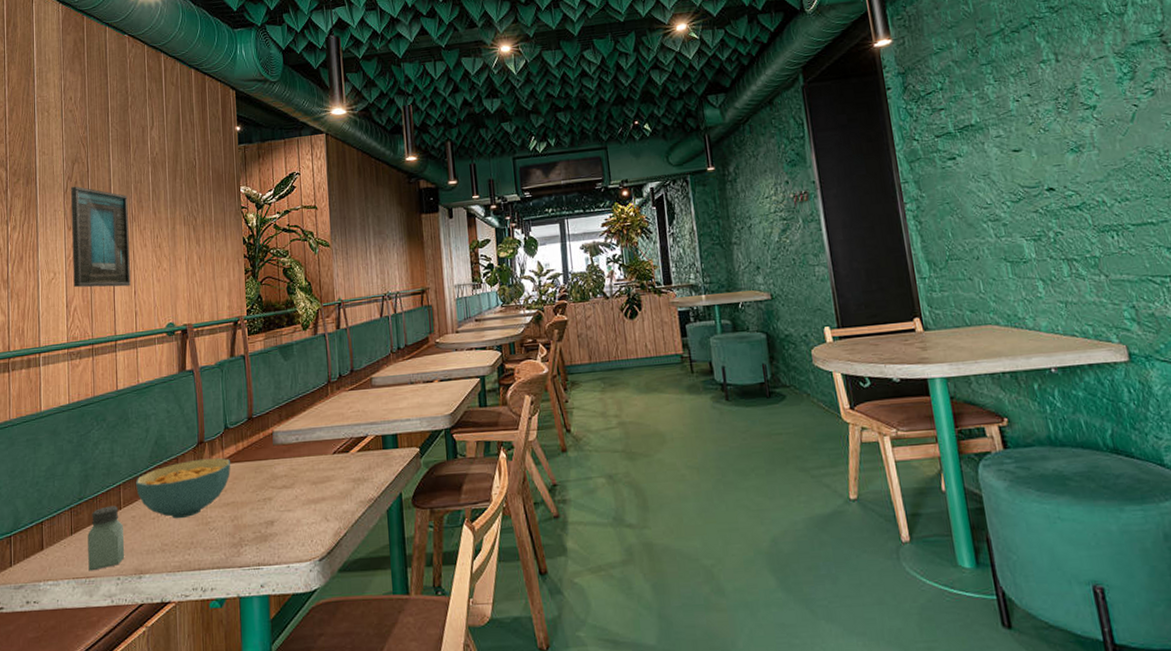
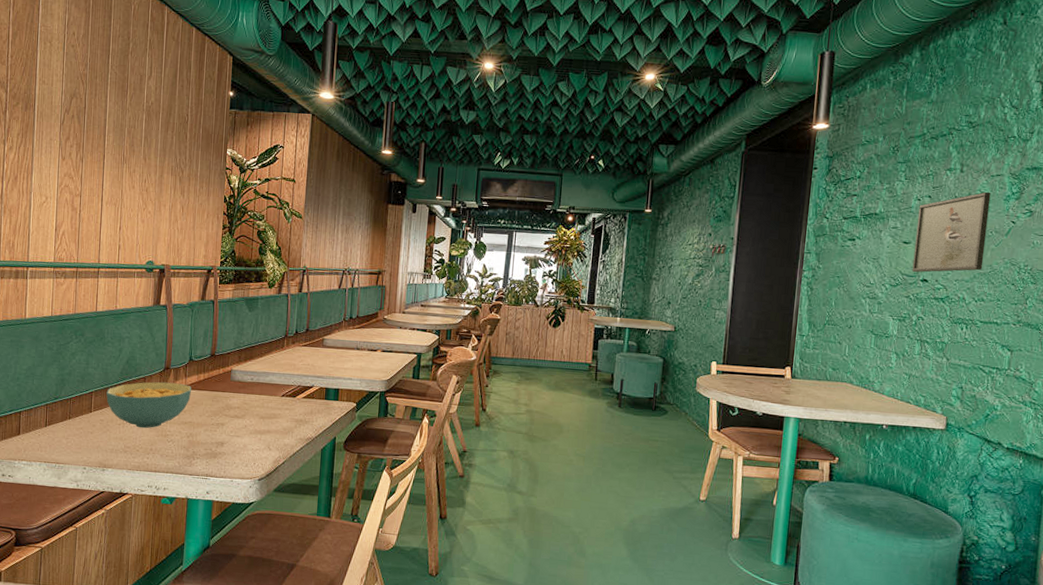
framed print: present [71,186,131,288] -> none [63,119,121,222]
saltshaker: present [88,505,124,571] -> none [59,408,92,459]
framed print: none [1019,77,1116,183] -> present [912,191,991,273]

